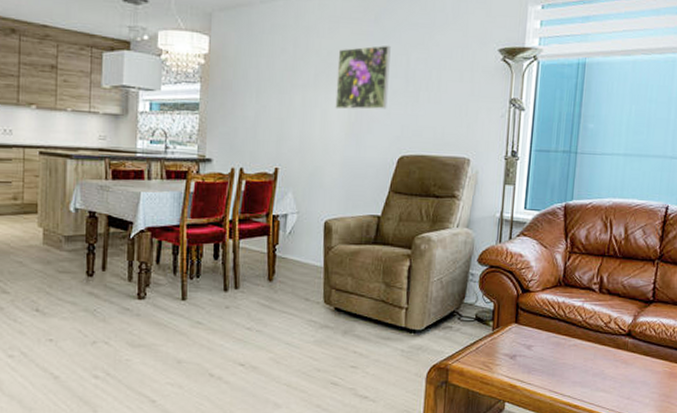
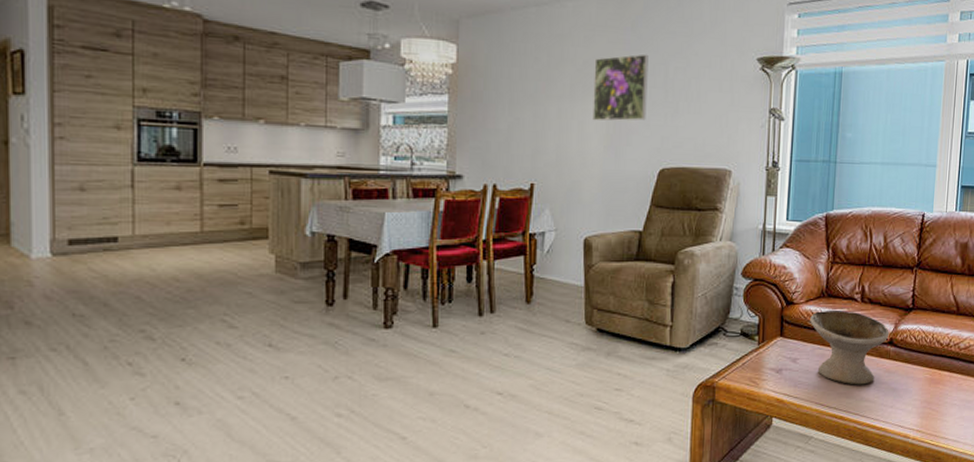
bowl: none [546,299,628,375] -> present [810,309,889,385]

